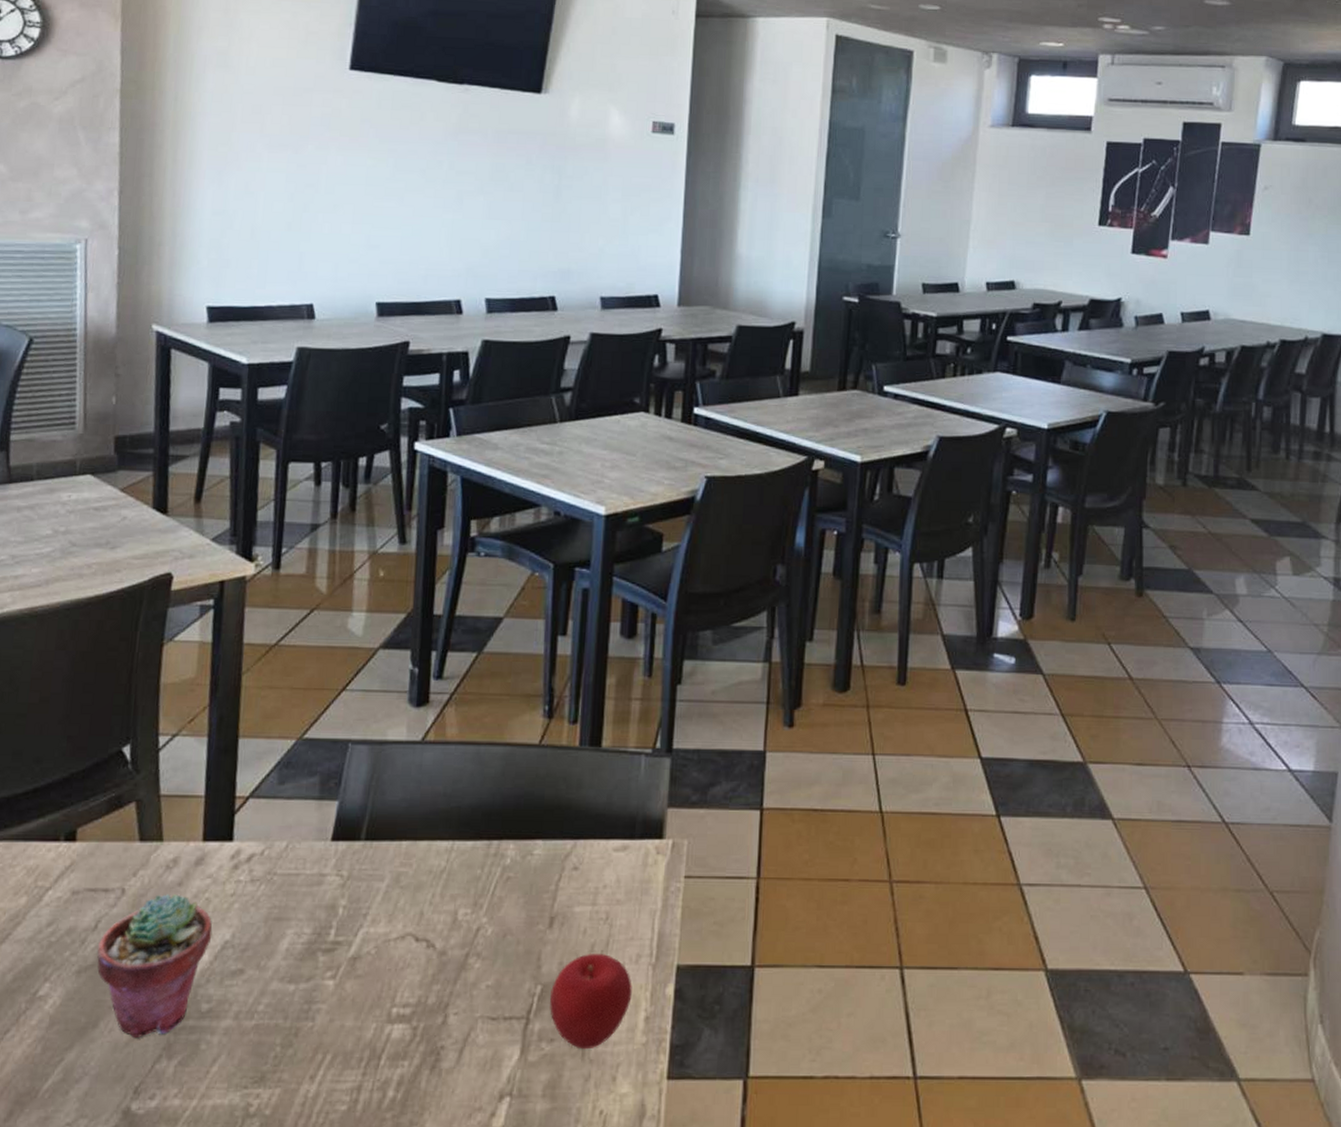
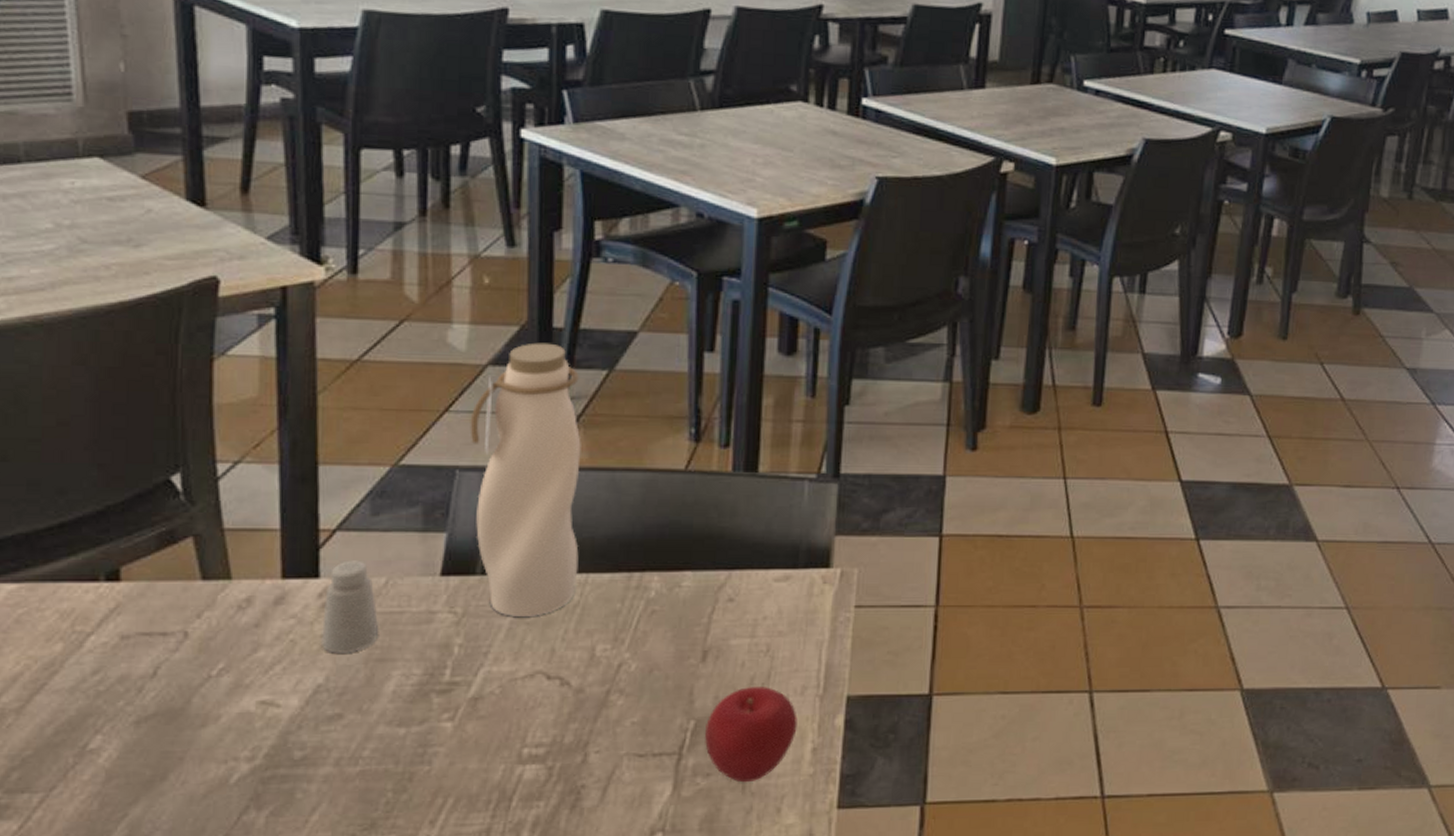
potted succulent: present [97,894,213,1037] -> none [158,636,301,789]
saltshaker: none [230,825,278,912] -> present [320,560,379,653]
water bottle: none [362,628,453,881] -> present [470,342,581,616]

